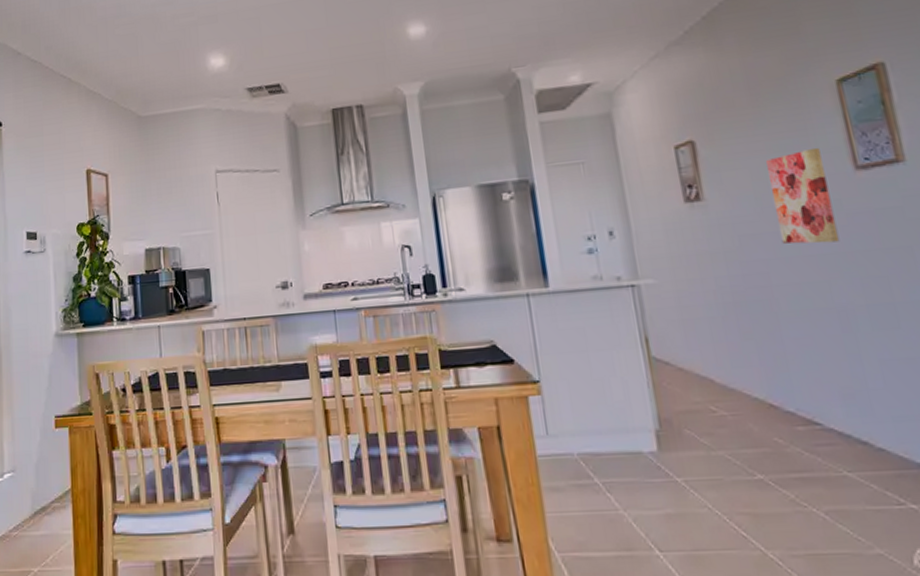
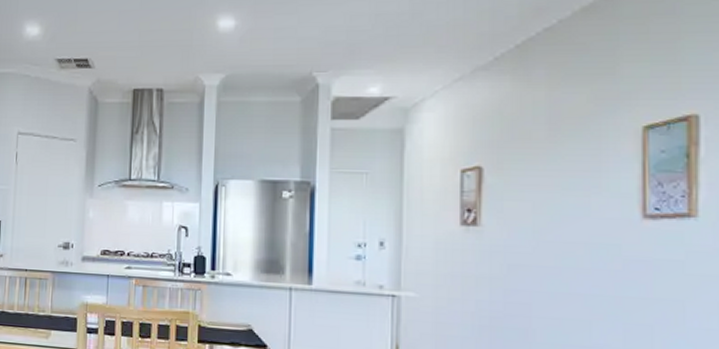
wall art: present [766,147,840,244] -> none [550,190,611,285]

